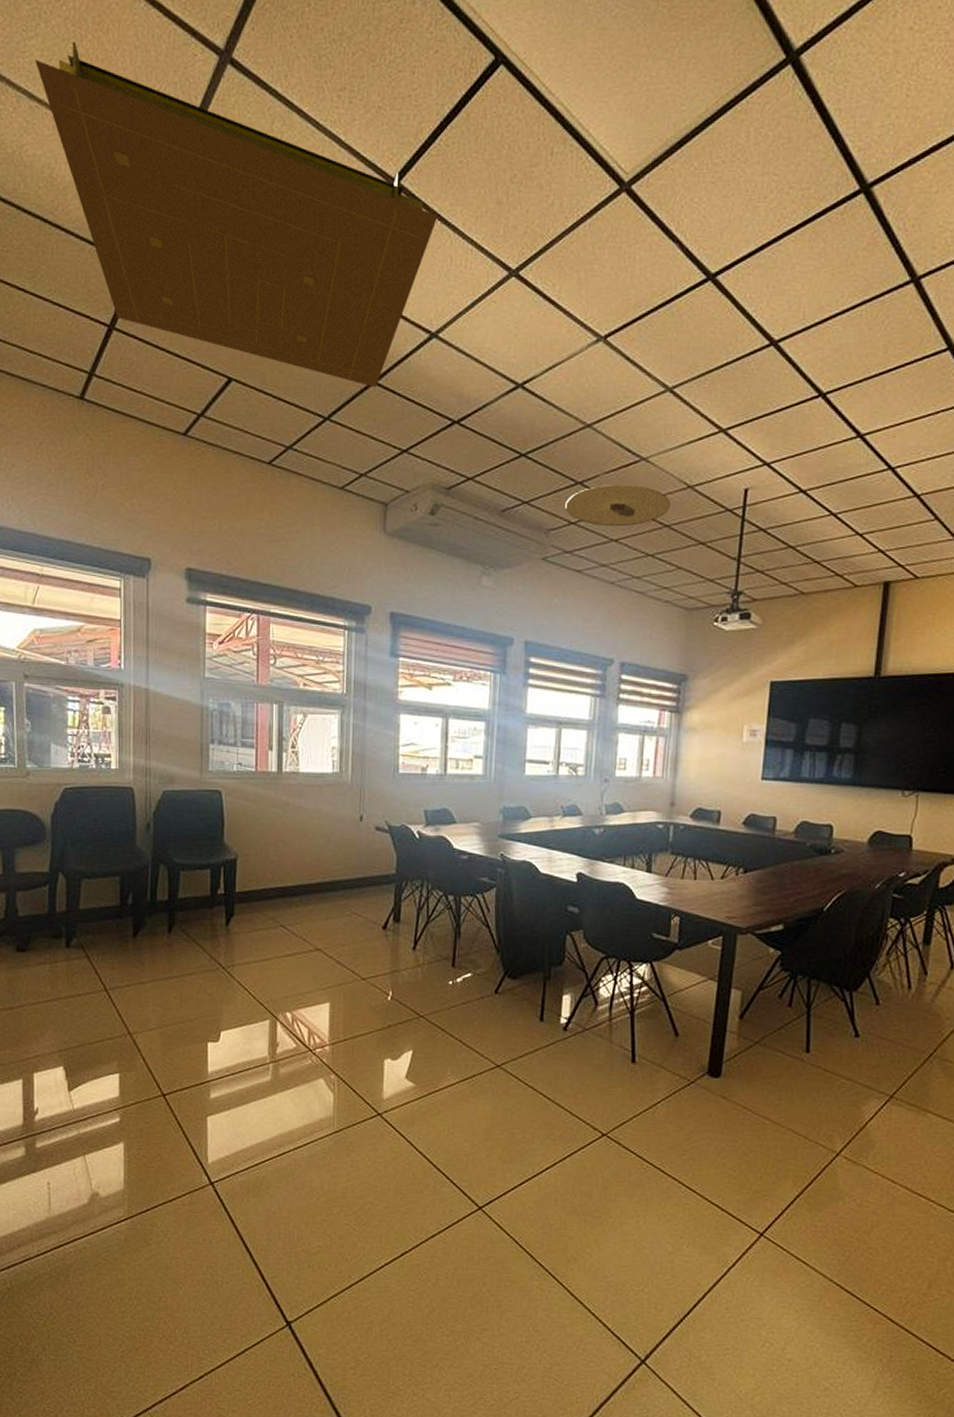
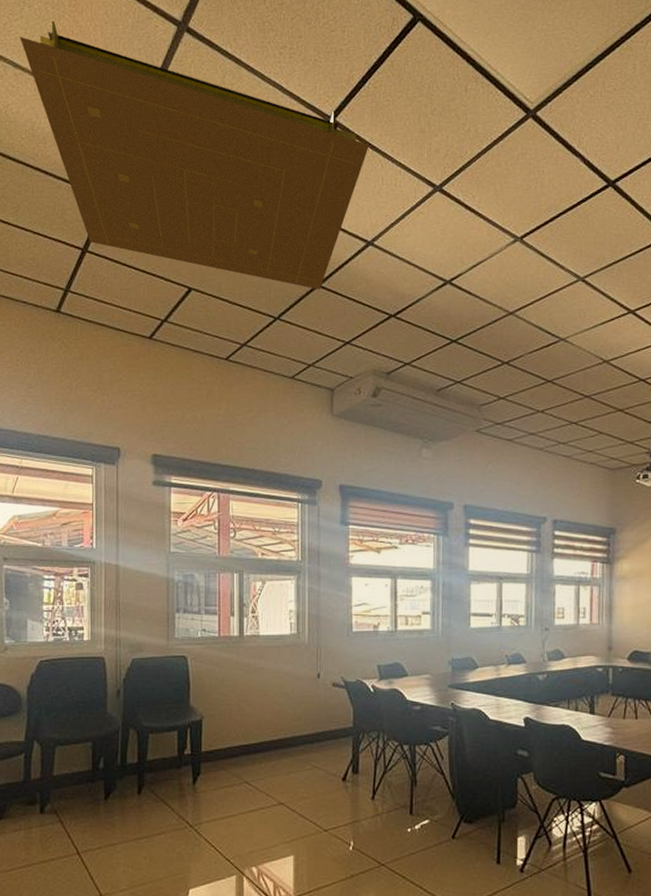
ceiling light: present [565,483,670,527] -> none [494,361,589,400]

